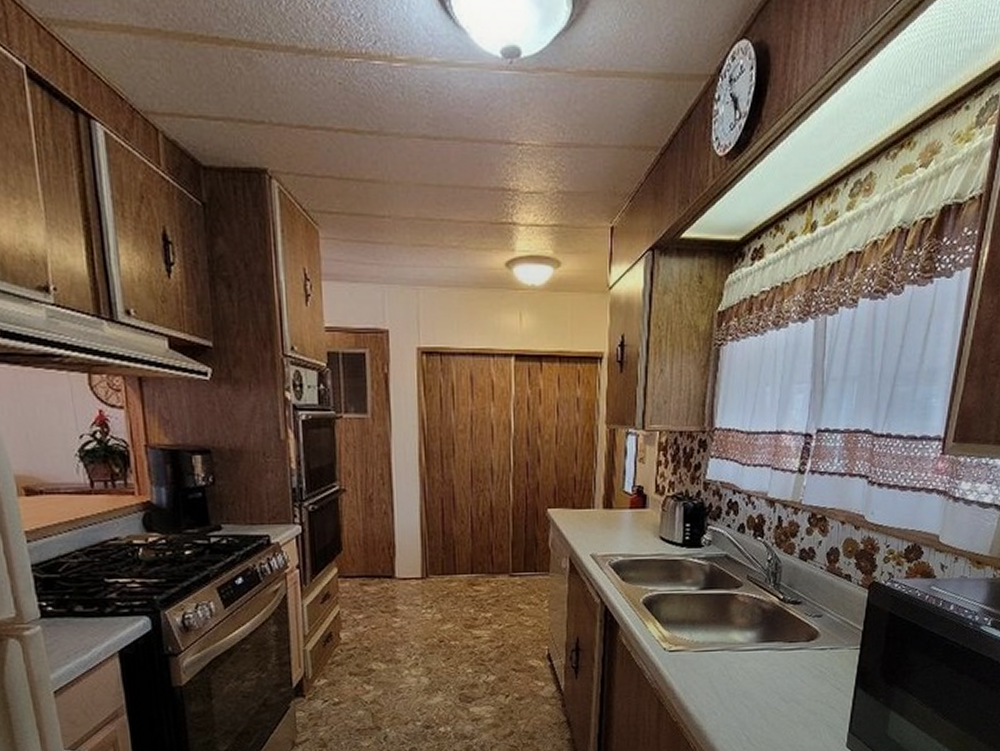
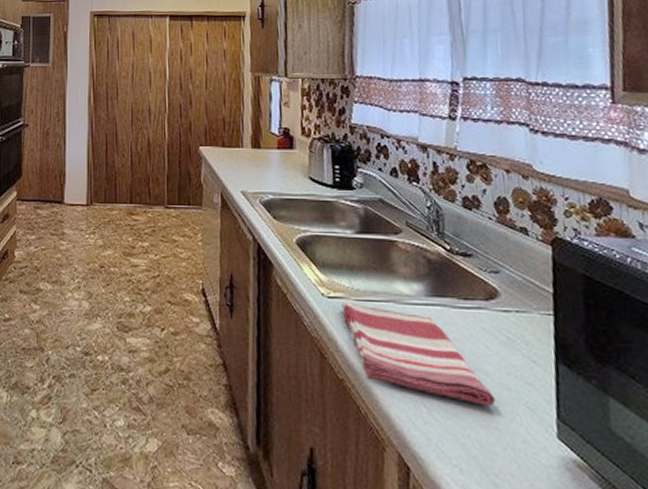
dish towel: none [681,652,803,729] -> present [341,300,496,406]

